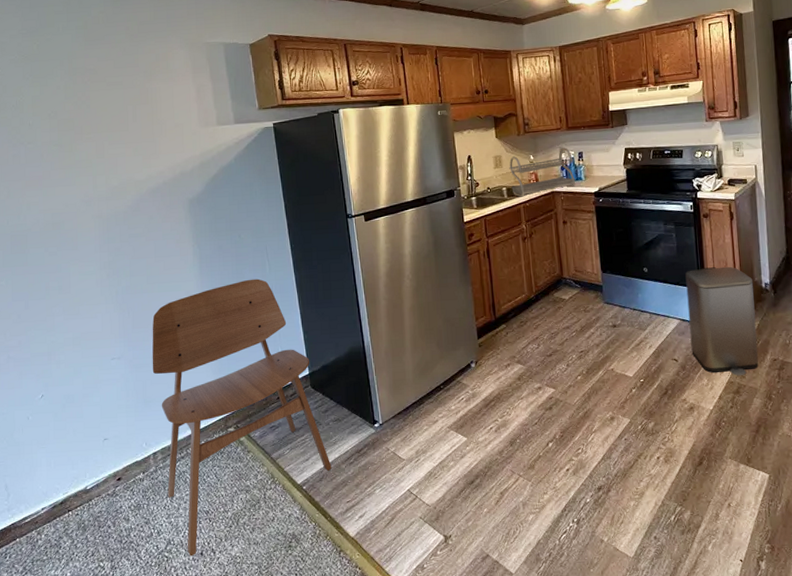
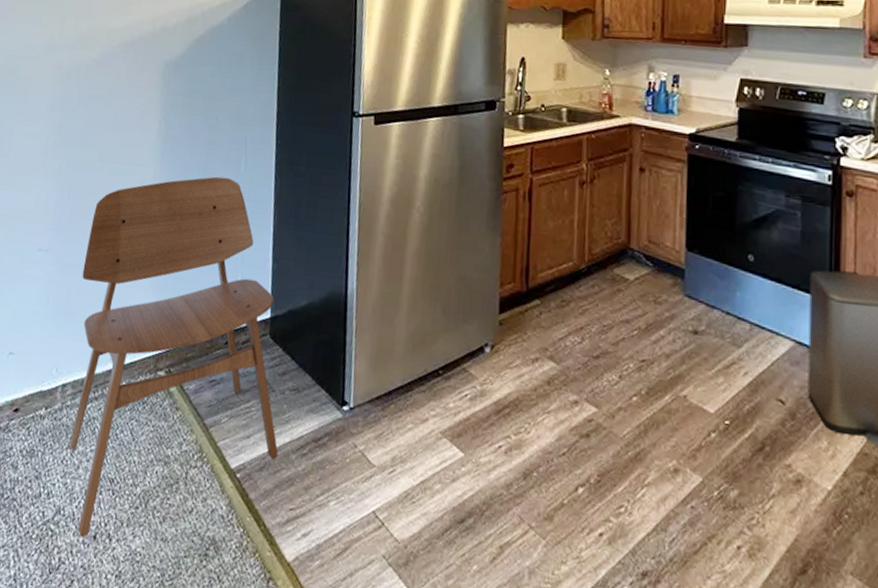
dish rack: present [509,147,575,197] -> none [572,65,665,125]

